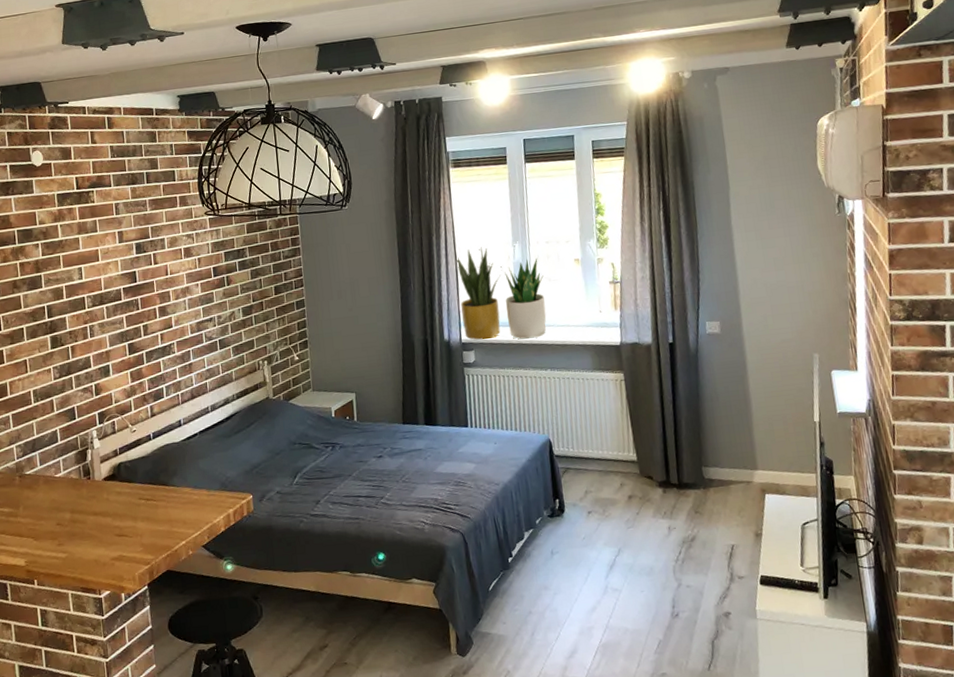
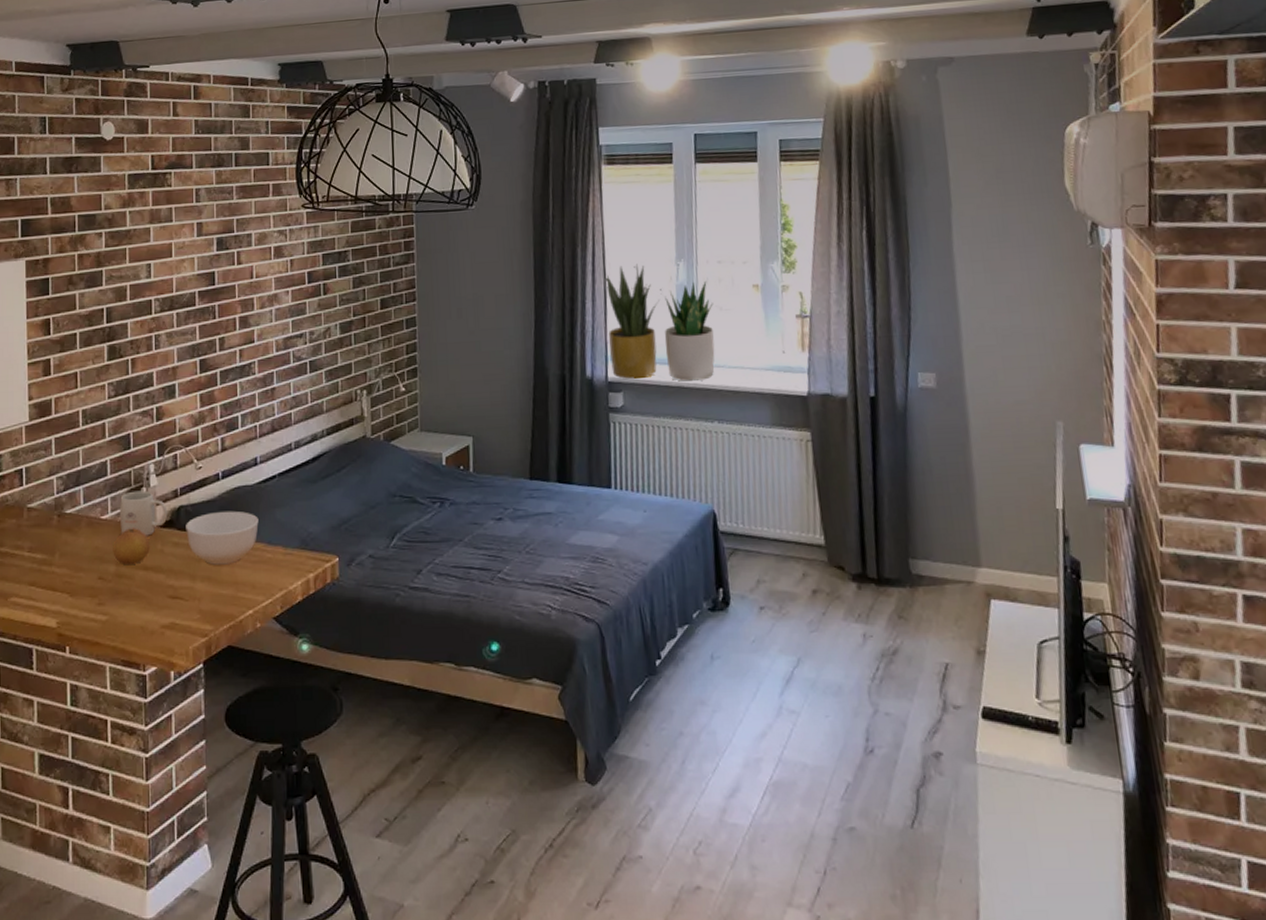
fruit: none [67,482,98,512] -> present [113,528,150,564]
mug: none [70,452,111,488] -> present [119,490,168,536]
bowl: none [126,463,186,508] -> present [186,510,259,565]

